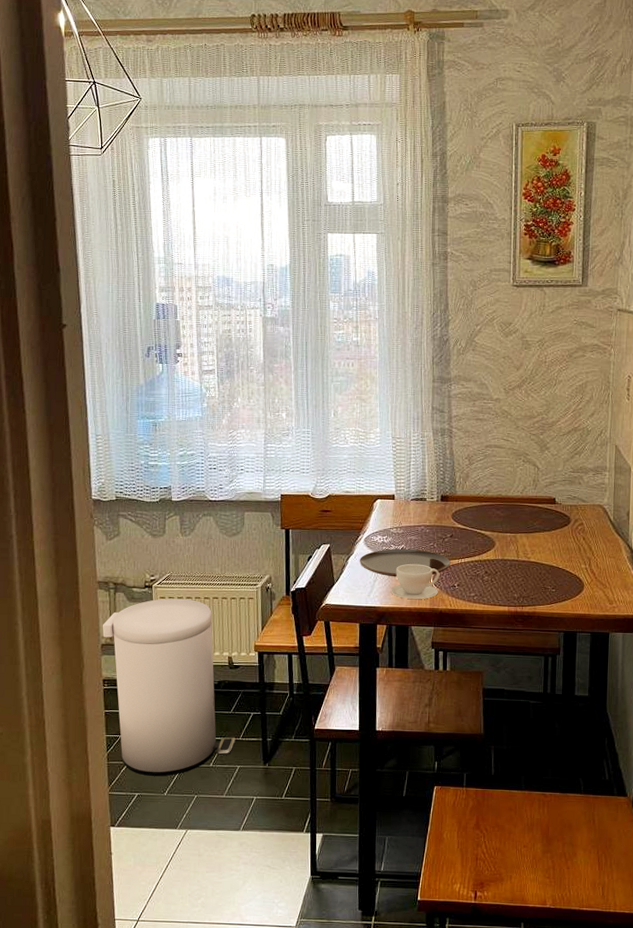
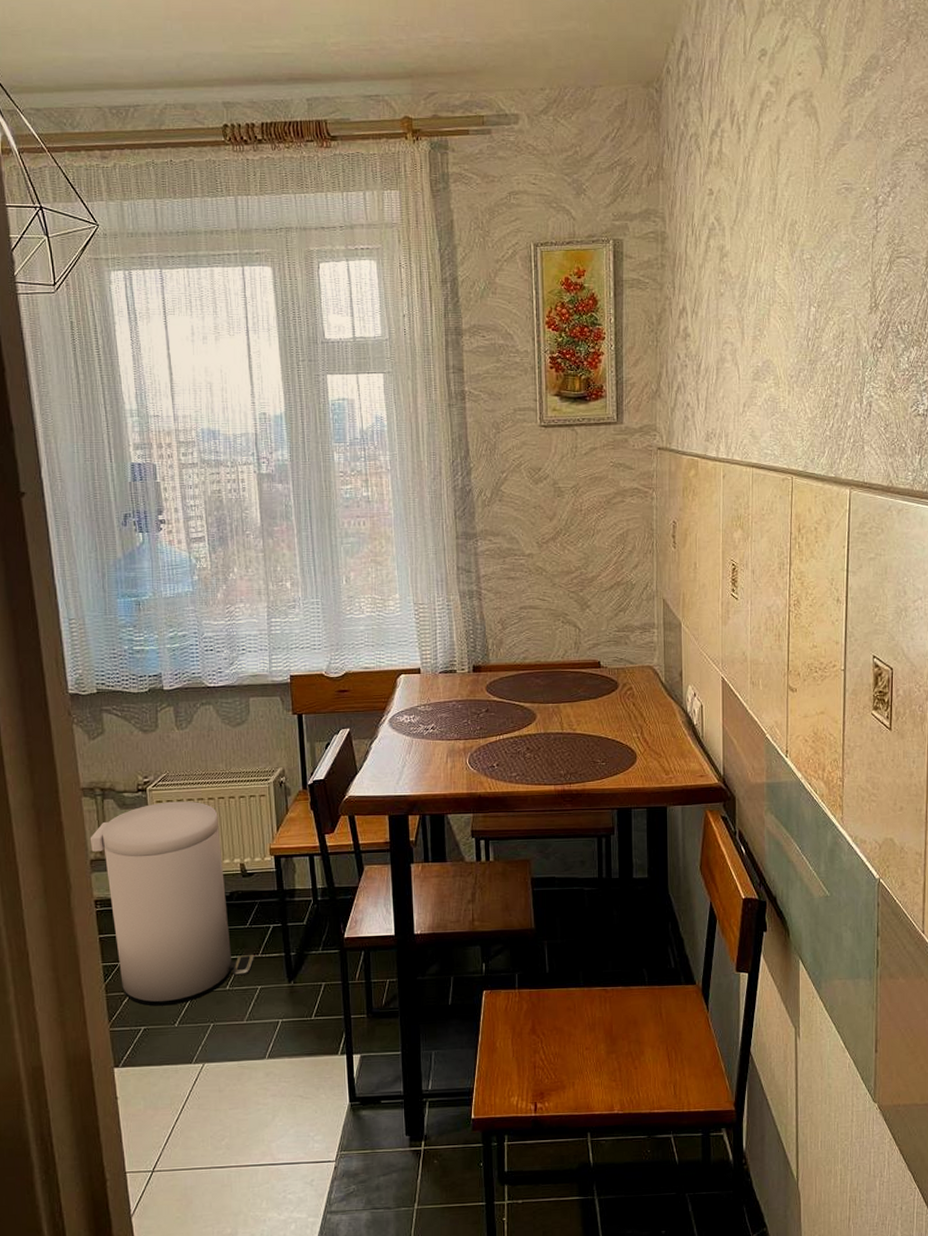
plate: present [360,548,451,577] -> none [385,727,488,761]
teacup: present [390,563,440,600] -> none [421,744,477,785]

